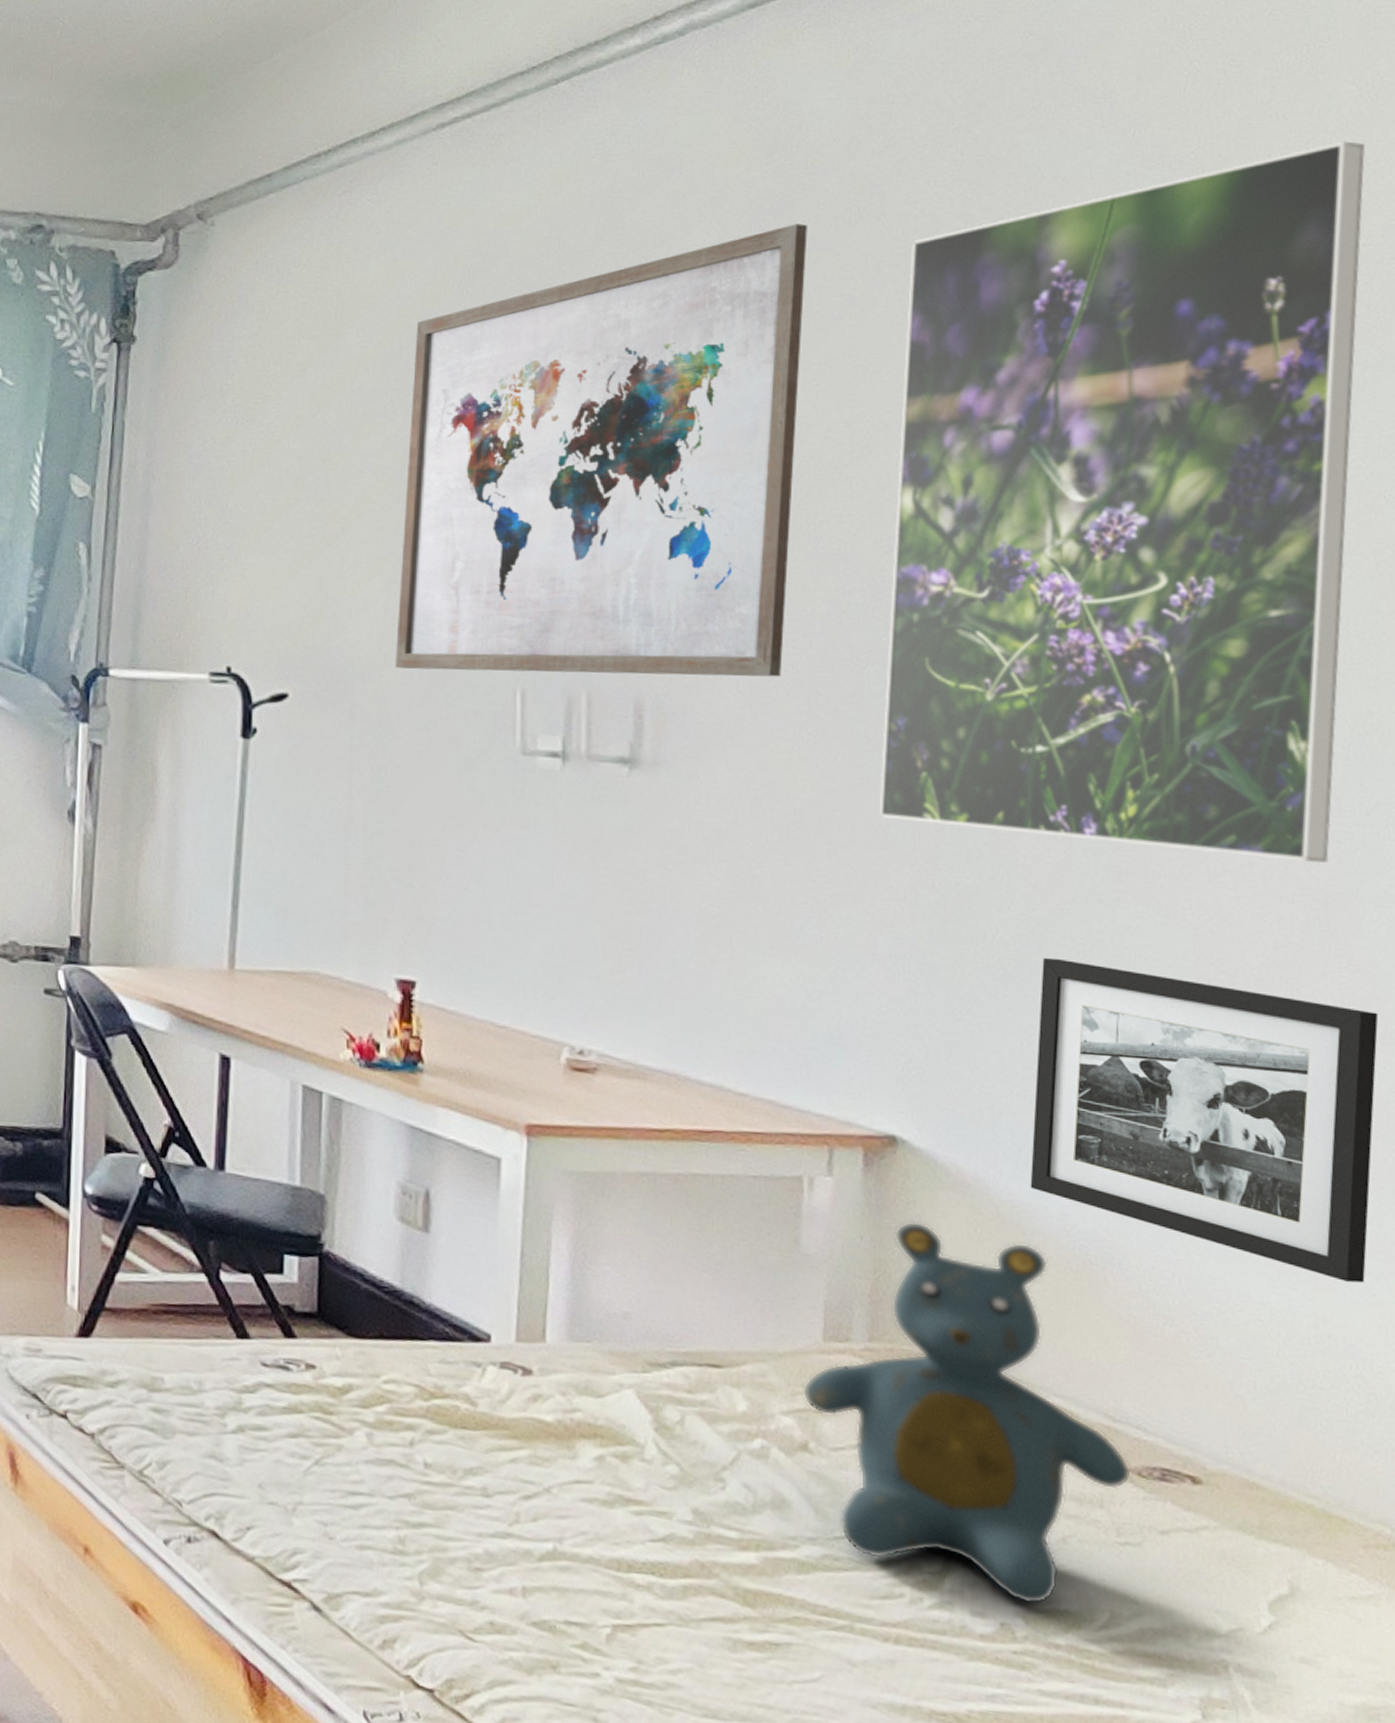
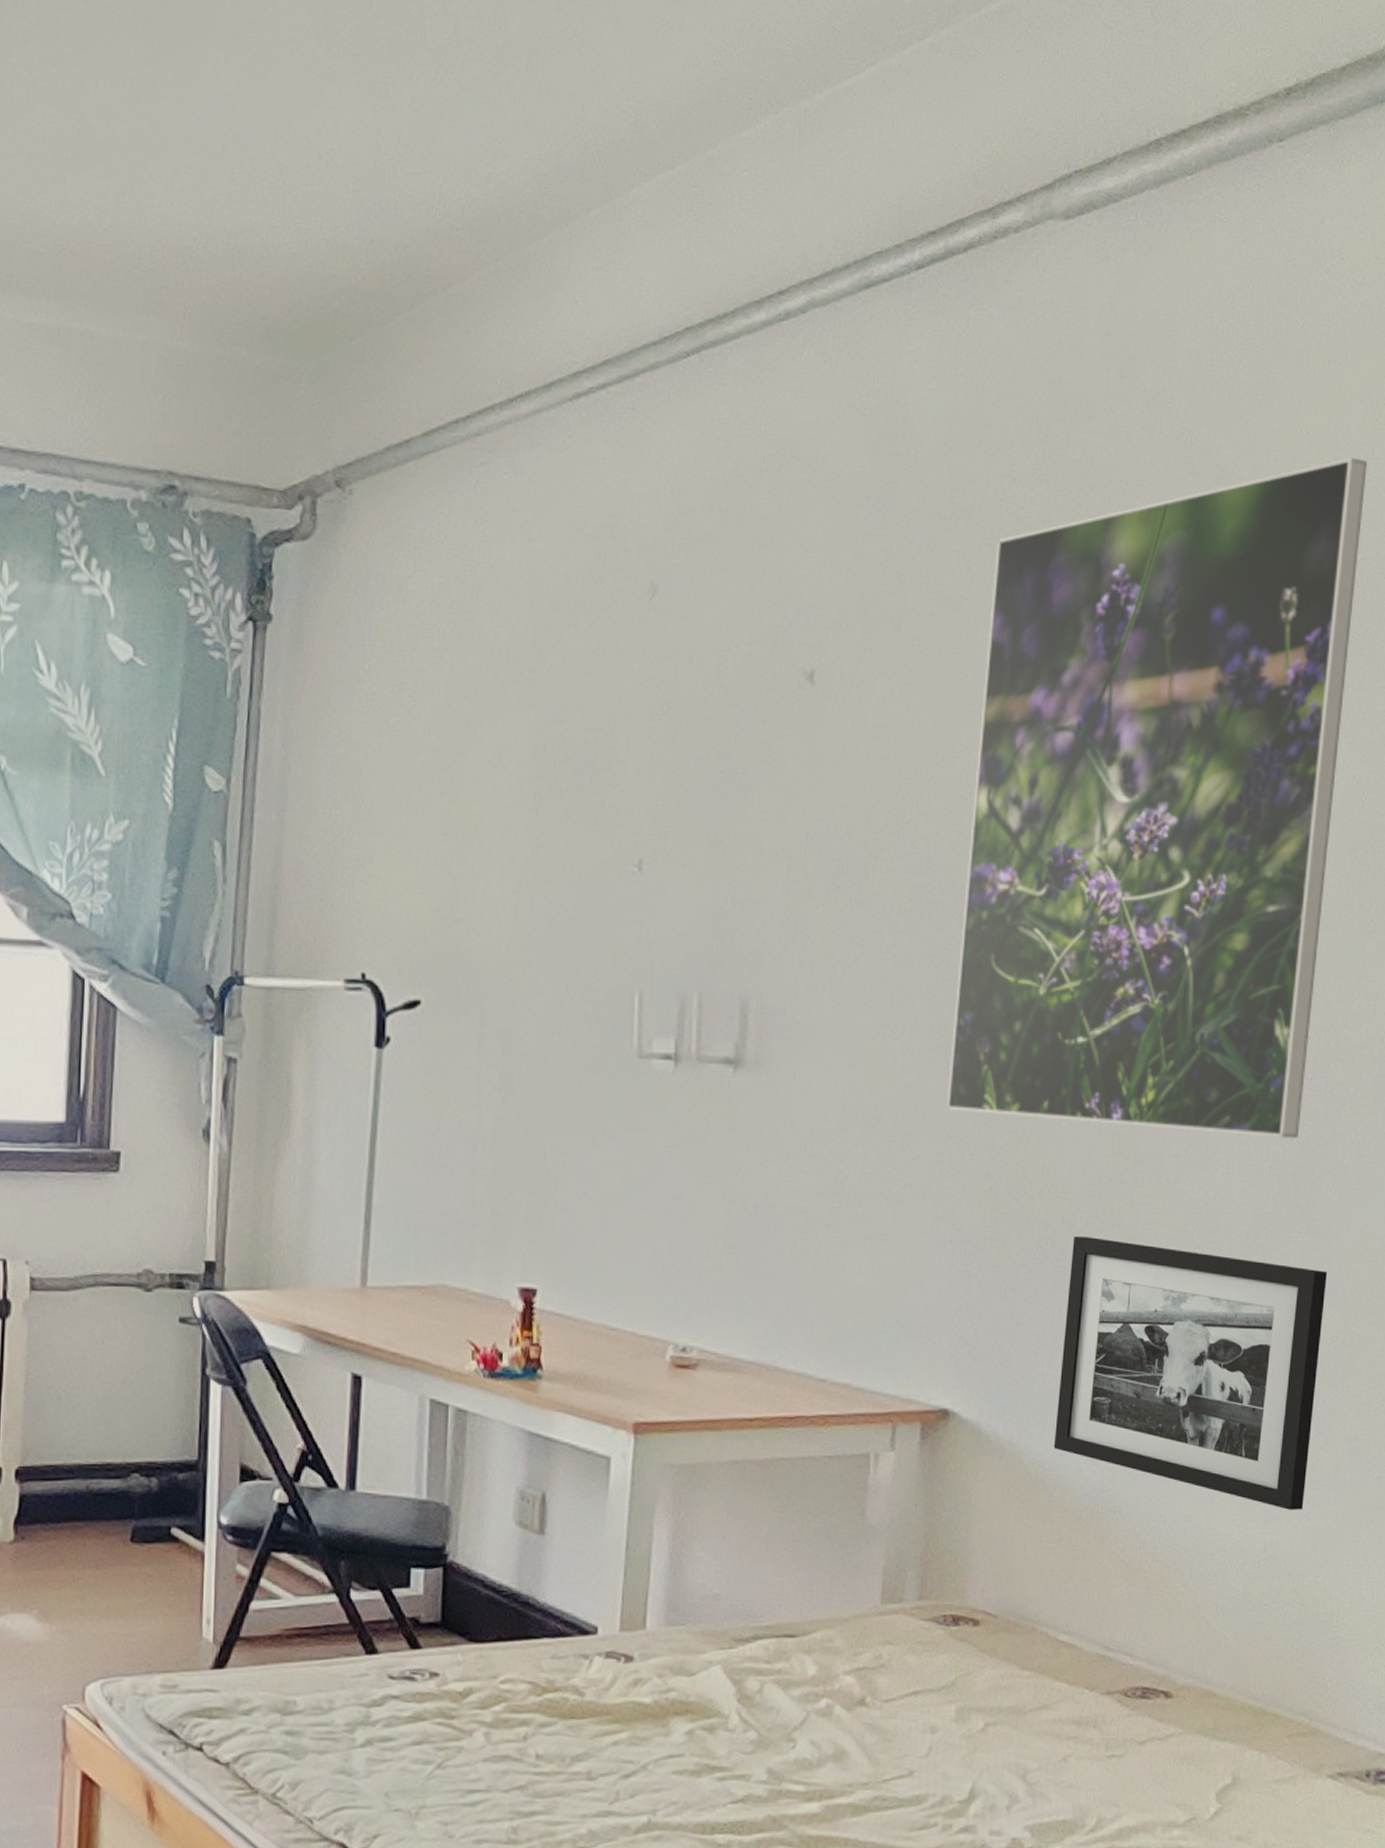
wall art: present [394,224,808,678] -> none [522,517,908,976]
teddy bear: present [802,1221,1131,1605] -> none [862,1487,1119,1818]

